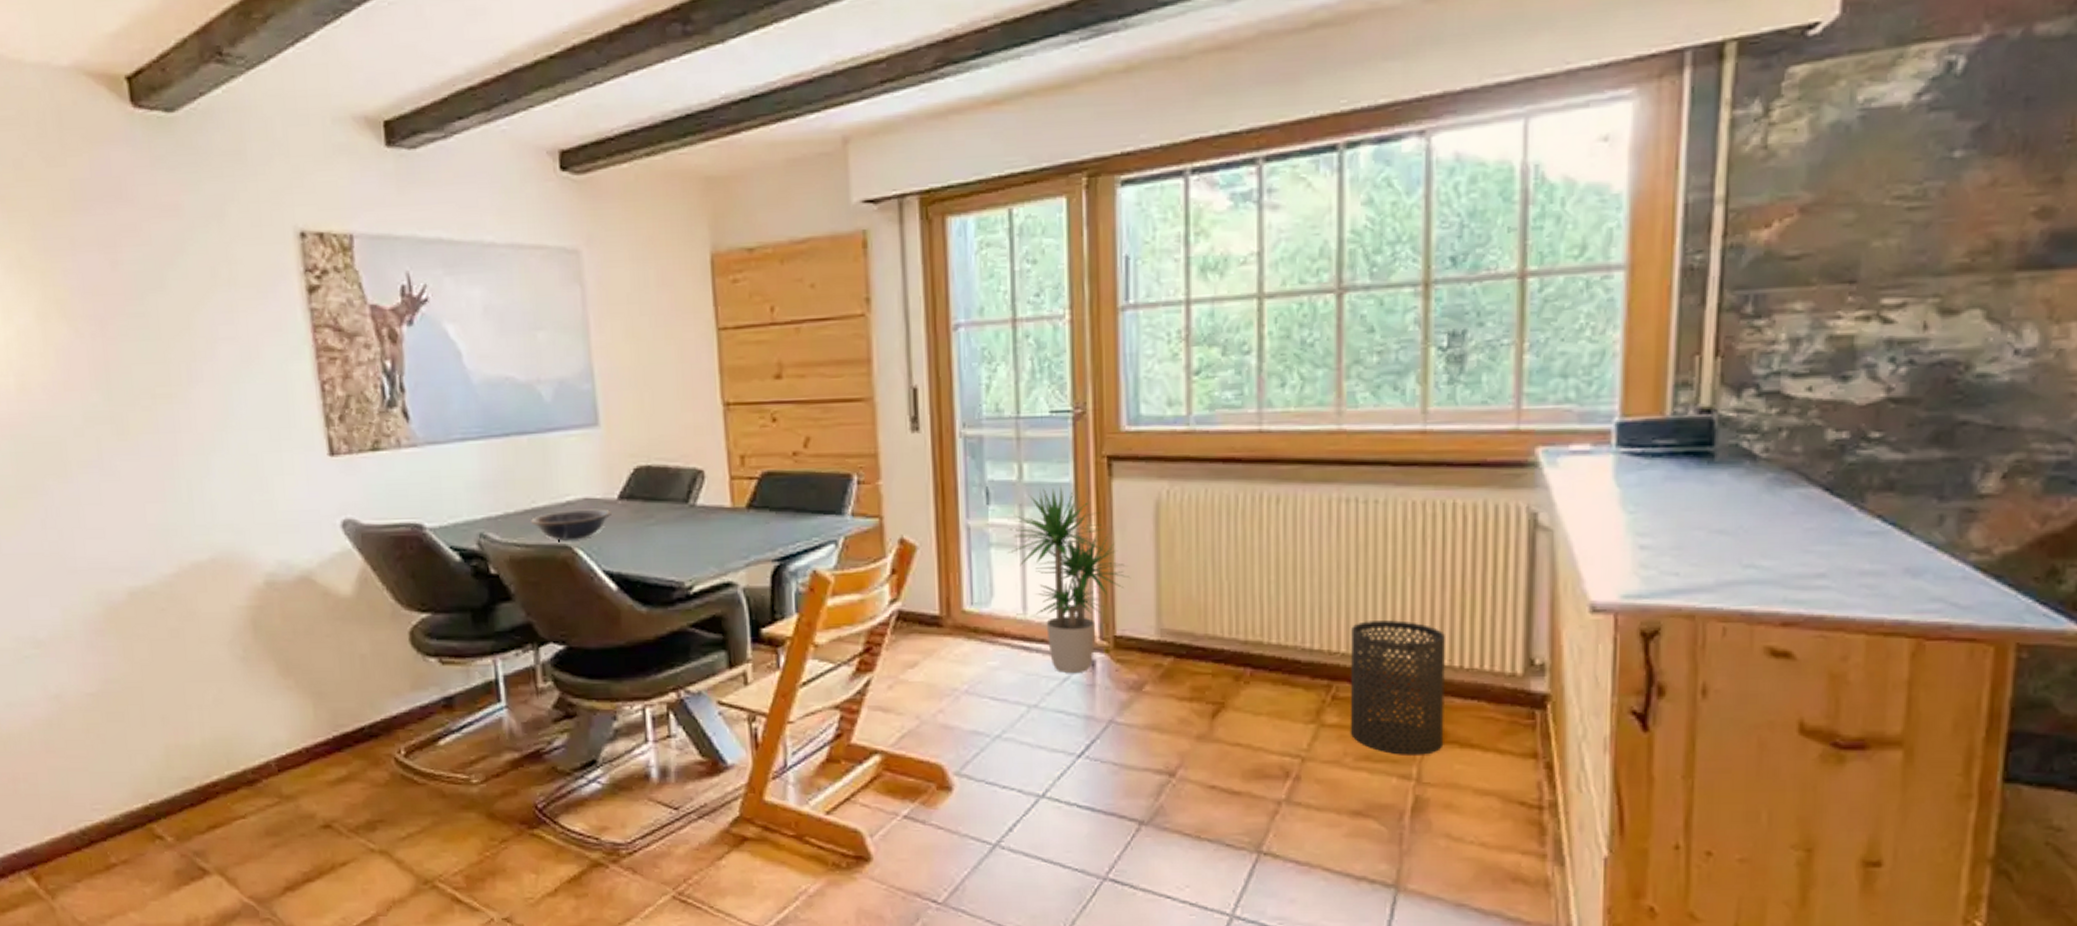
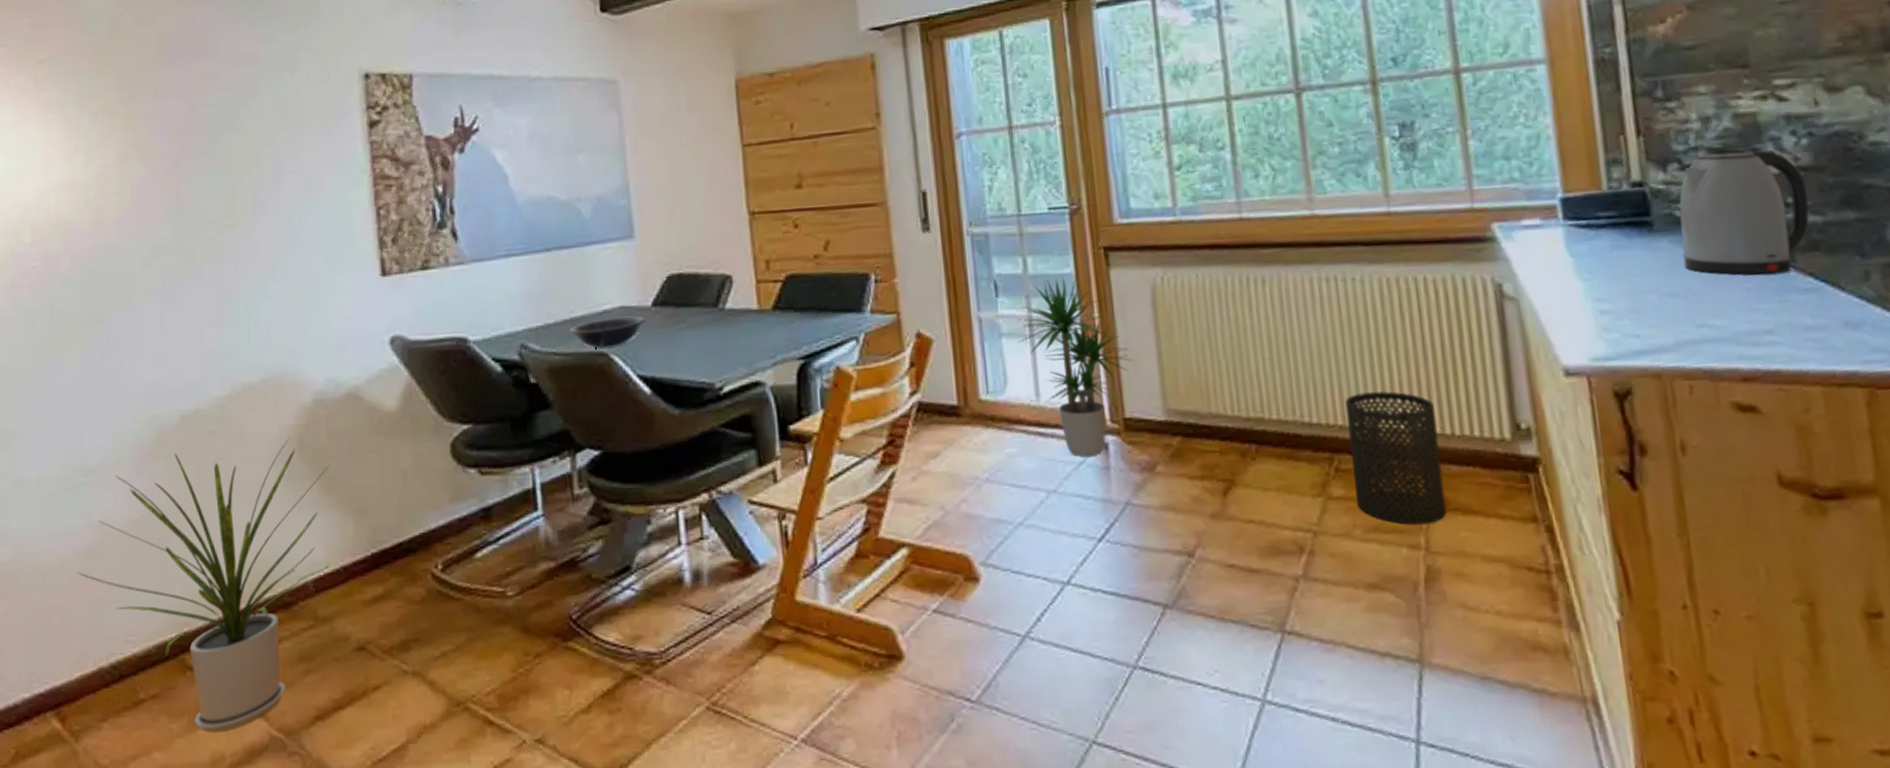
house plant: none [38,617,291,897] -> present [77,436,330,733]
kettle: none [1741,374,1894,514] -> present [1678,147,1810,275]

